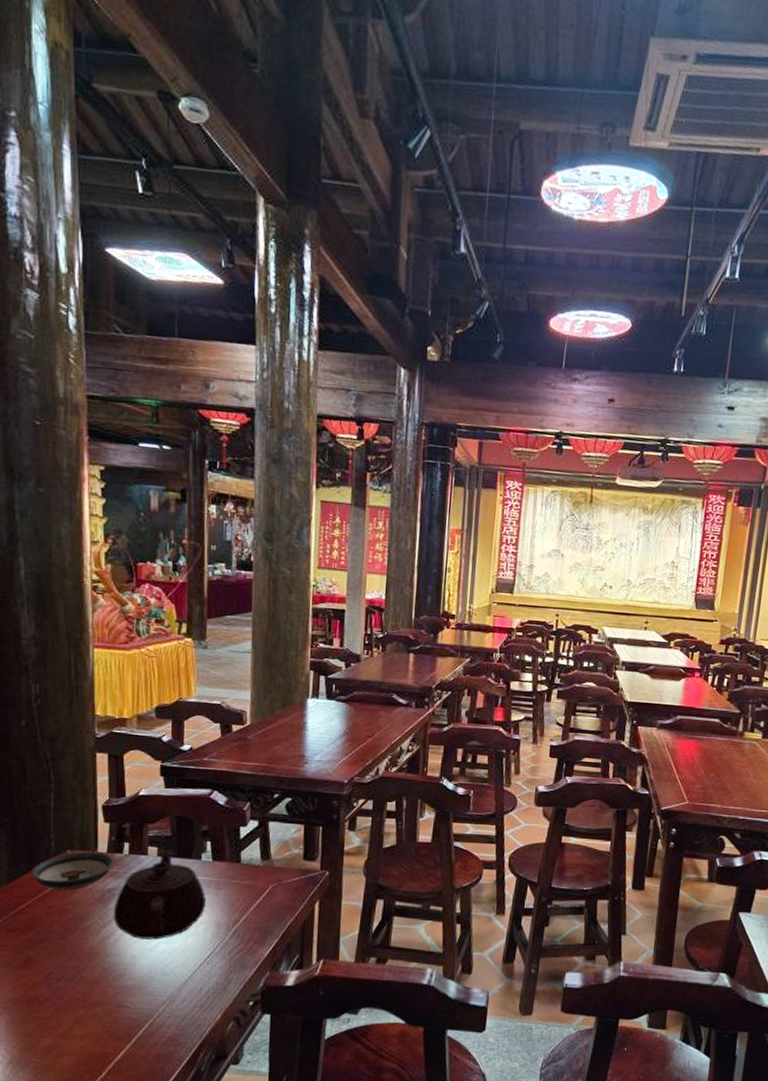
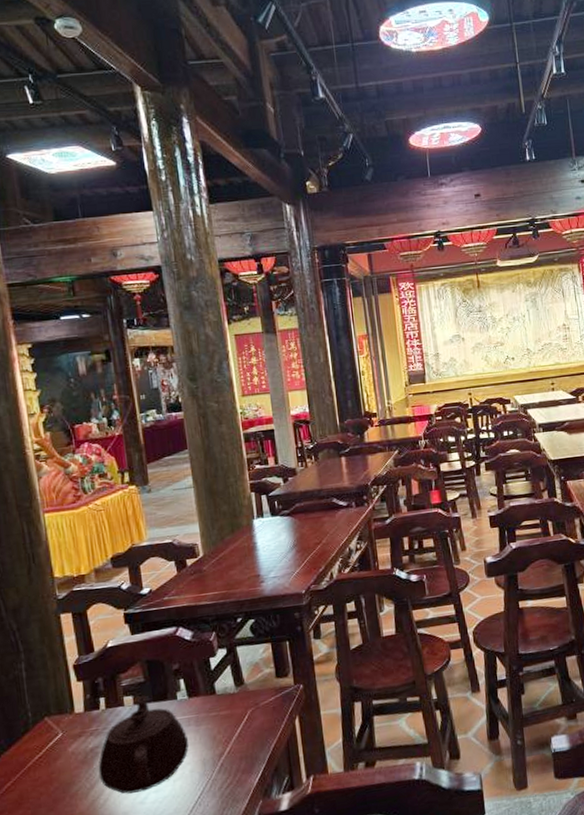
saucer: present [31,852,114,891] -> none [12,713,93,762]

